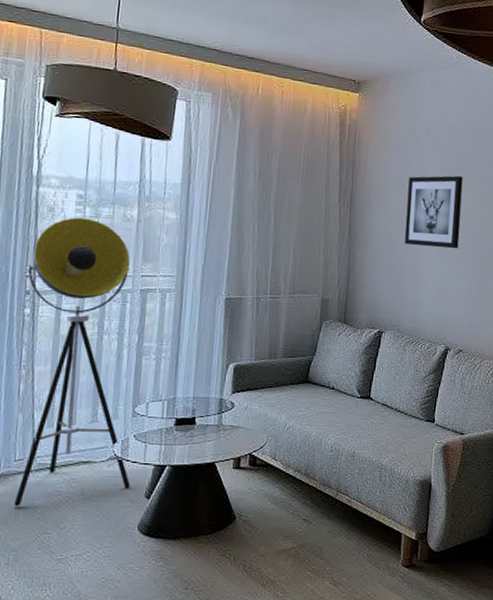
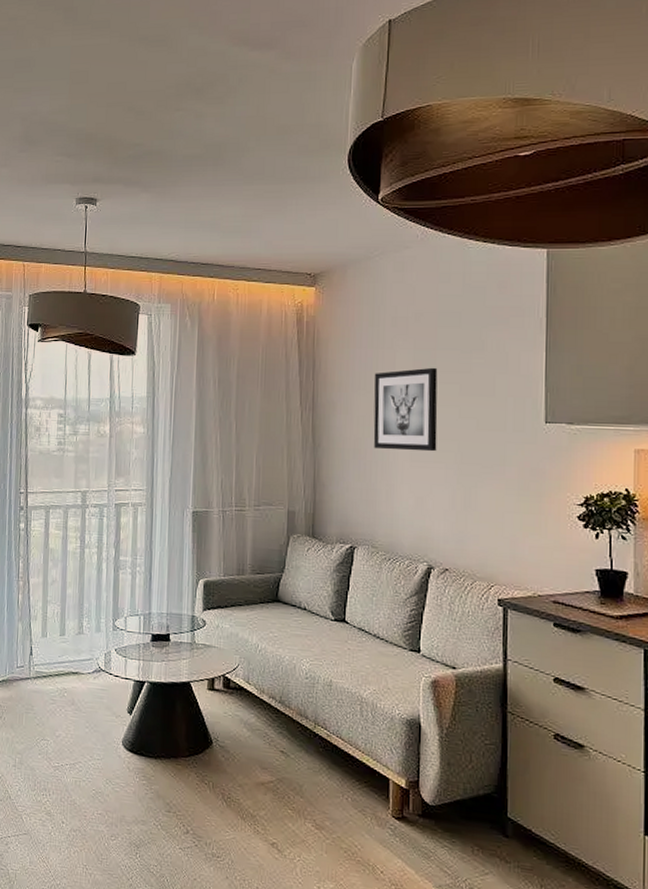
floor lamp: present [14,217,131,506] -> none [18,435,114,711]

